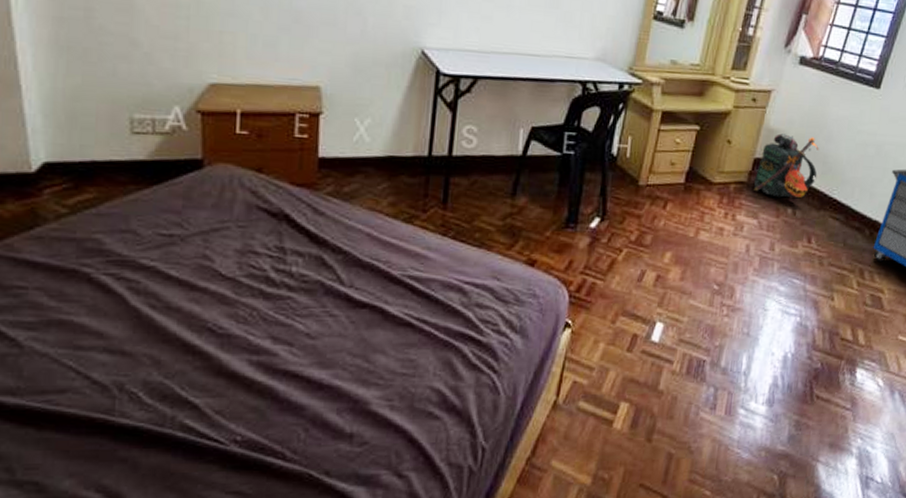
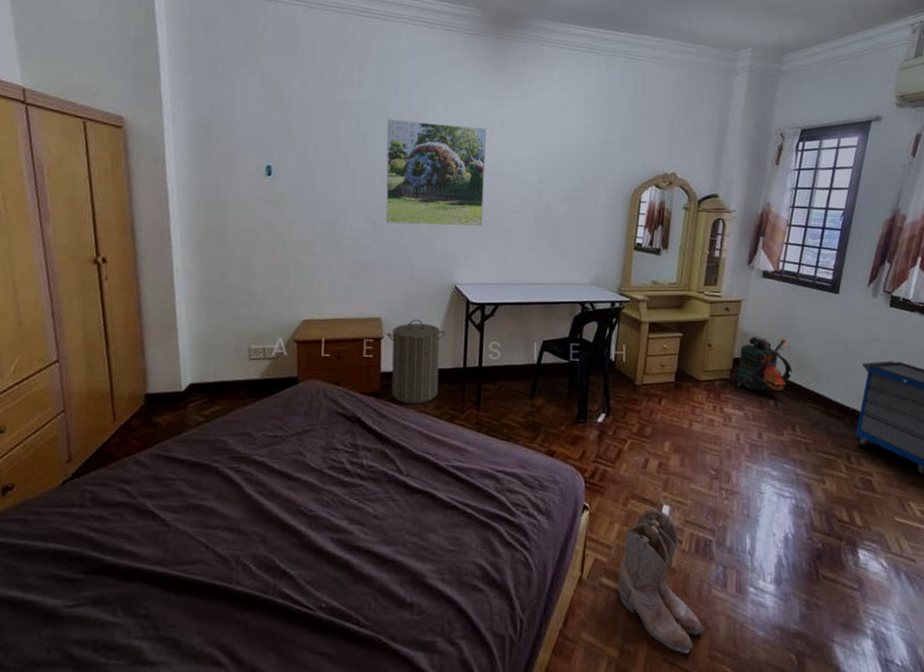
laundry hamper: none [327,91,407,199] -> present [386,319,446,403]
boots: none [596,327,687,478] -> present [618,509,704,654]

